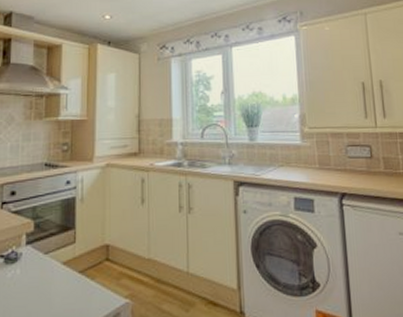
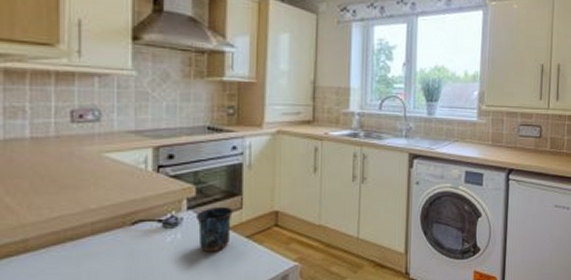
mug: none [33,241,67,288] -> present [195,207,233,252]

